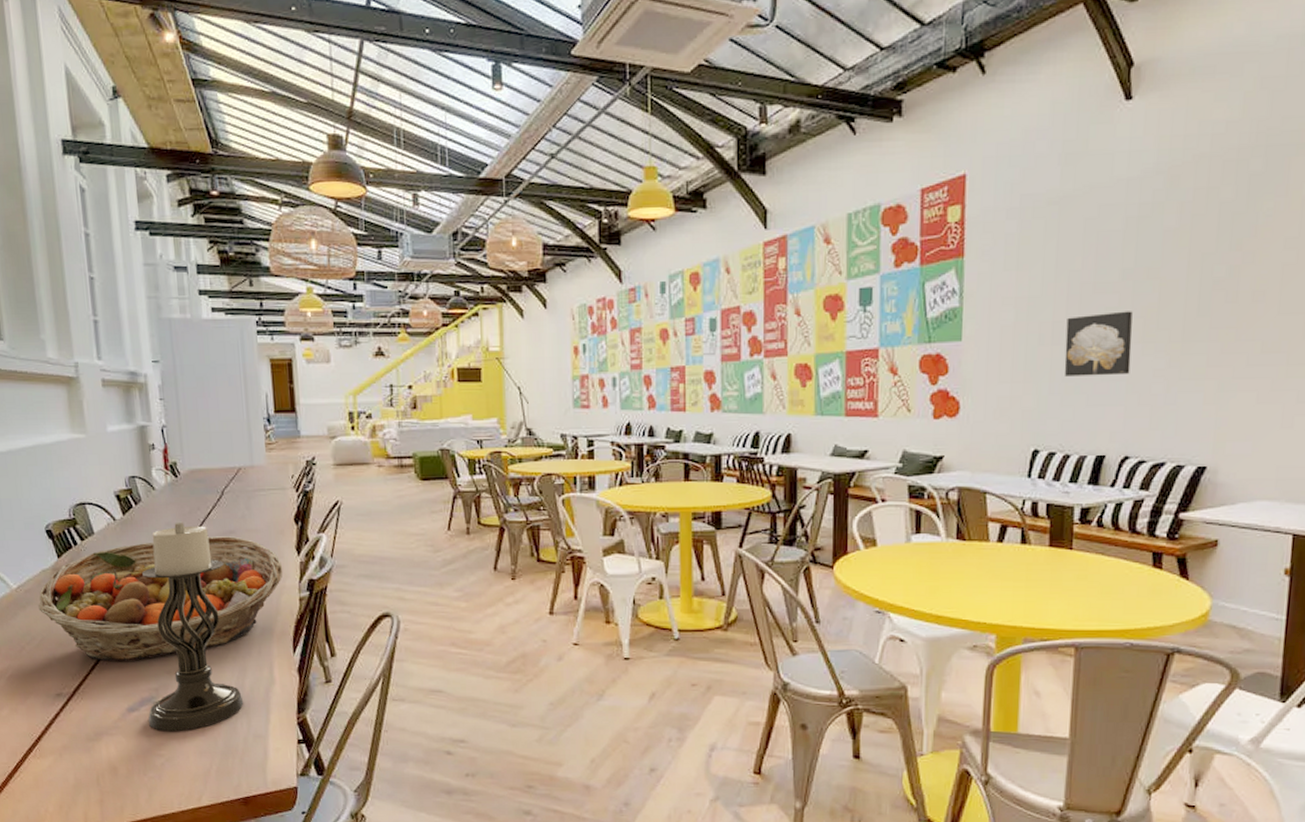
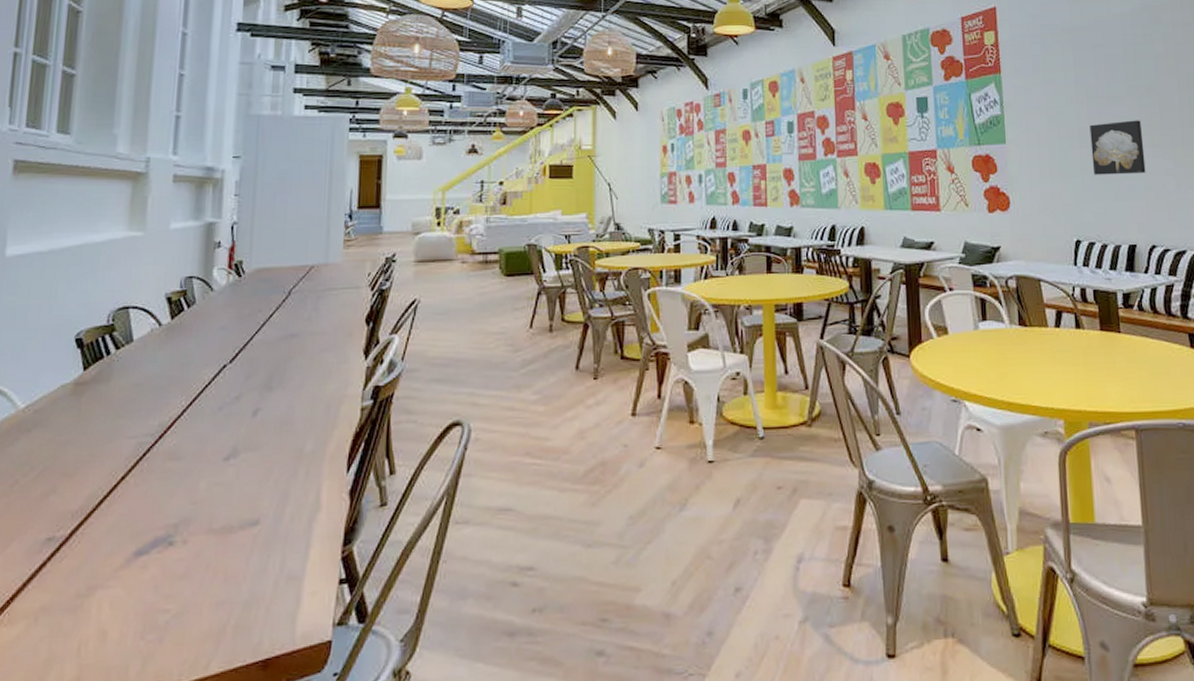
fruit basket: present [38,536,283,662] -> none [47,340,347,494]
candle holder: present [141,522,244,732] -> none [159,325,280,579]

